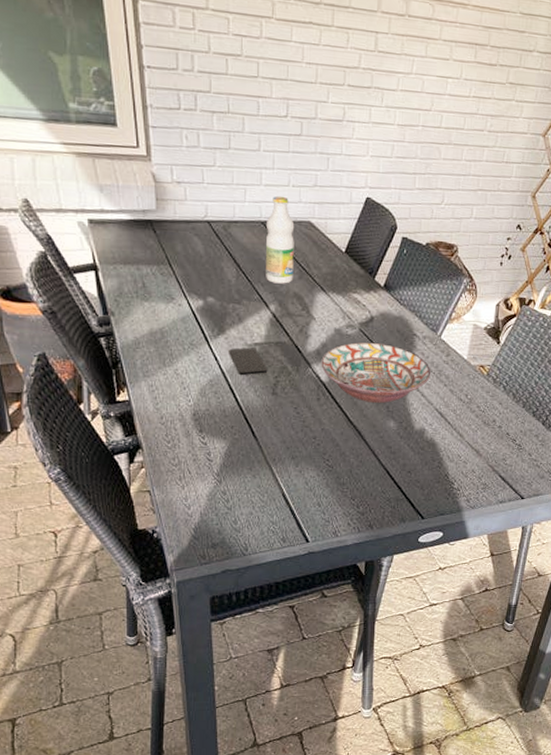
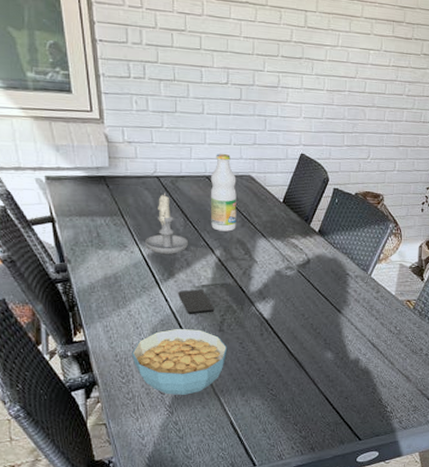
cereal bowl: none [178,389,281,463] -> present [132,328,228,395]
candle: none [194,239,242,308] -> present [145,193,189,254]
decorative bowl: present [321,342,431,403] -> none [263,282,363,336]

